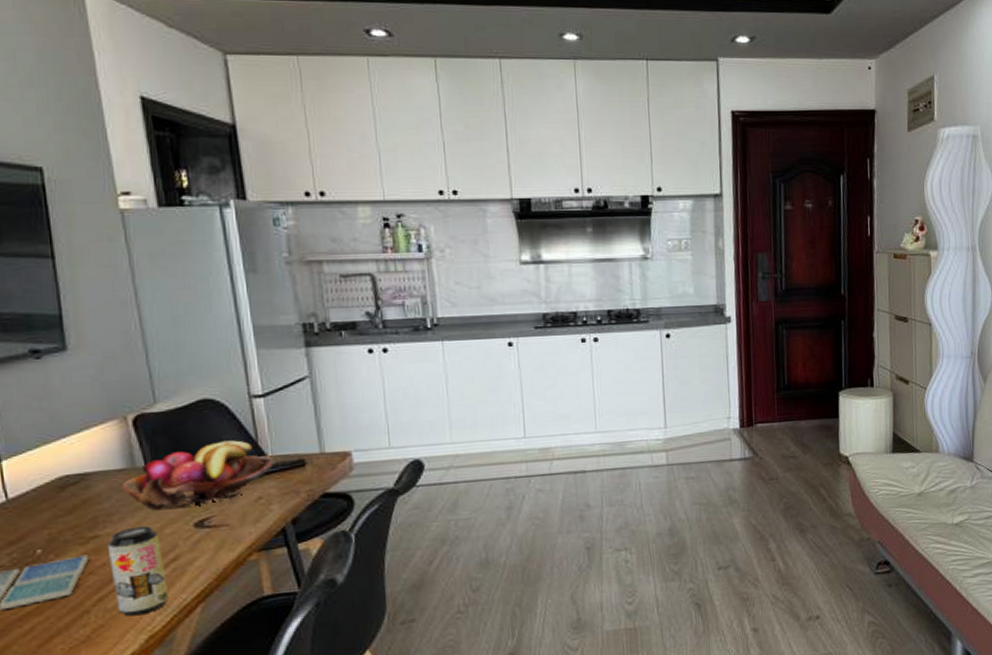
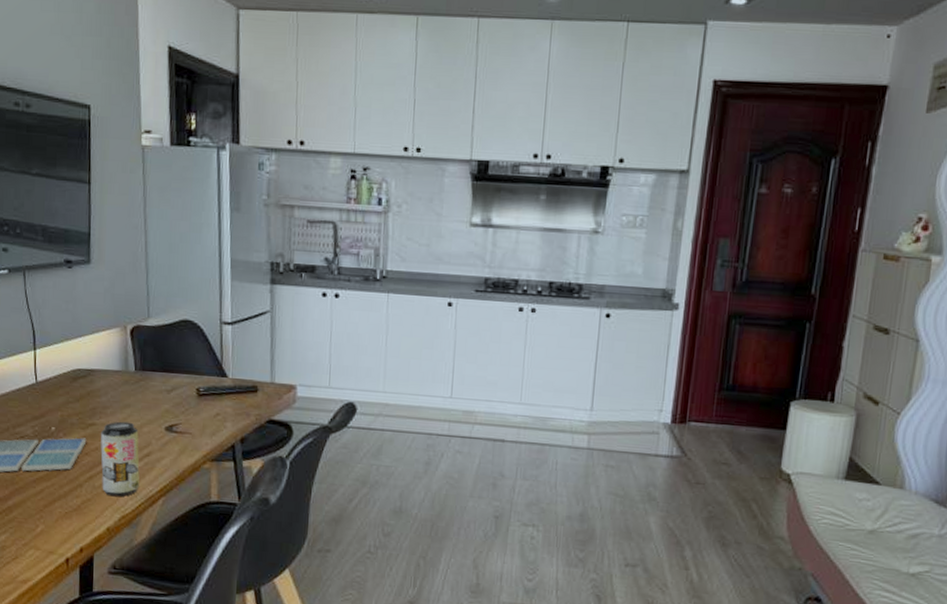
fruit basket: present [121,440,272,511] -> none [116,359,231,413]

